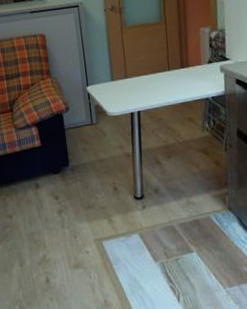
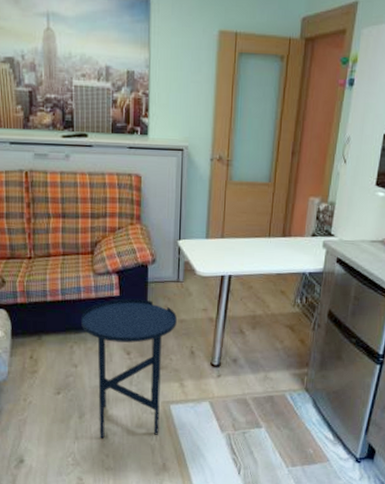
side table: none [9,145,97,283] -> present [80,298,177,439]

